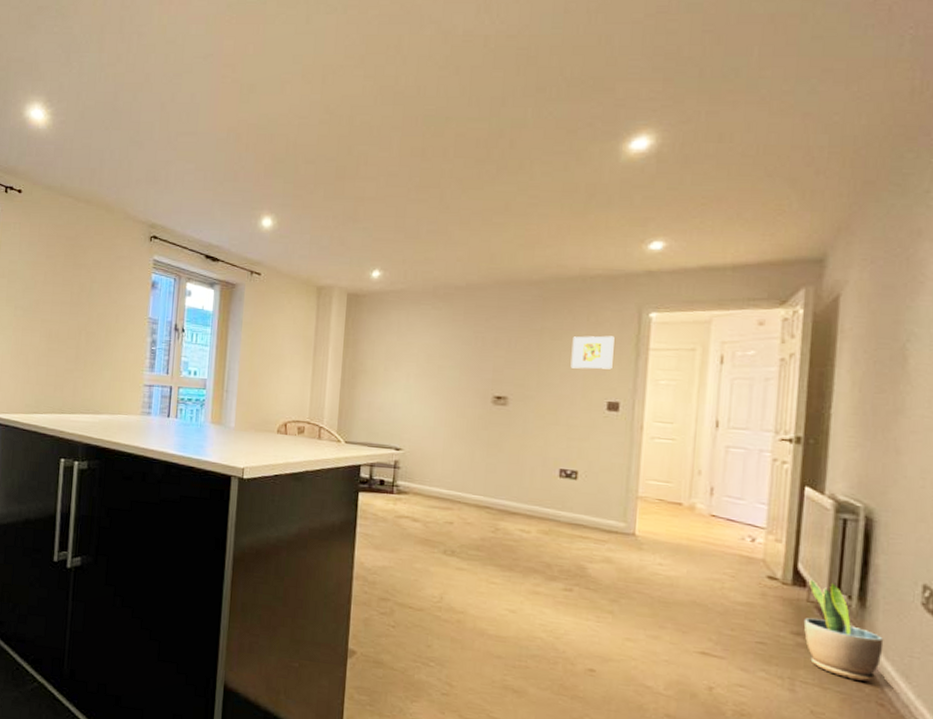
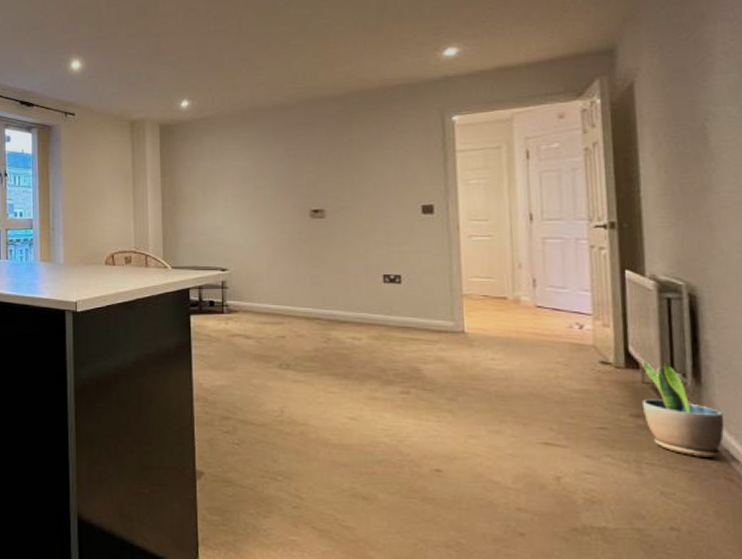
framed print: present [570,336,615,369] -> none [380,142,422,176]

